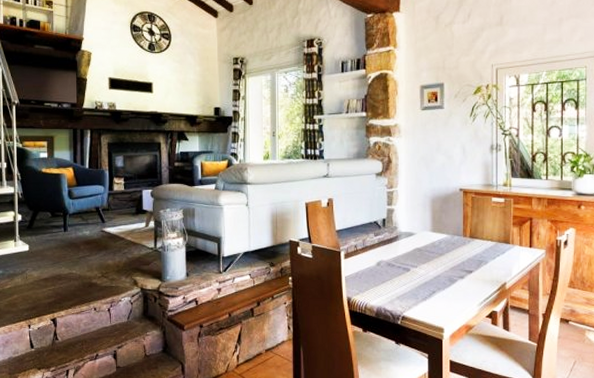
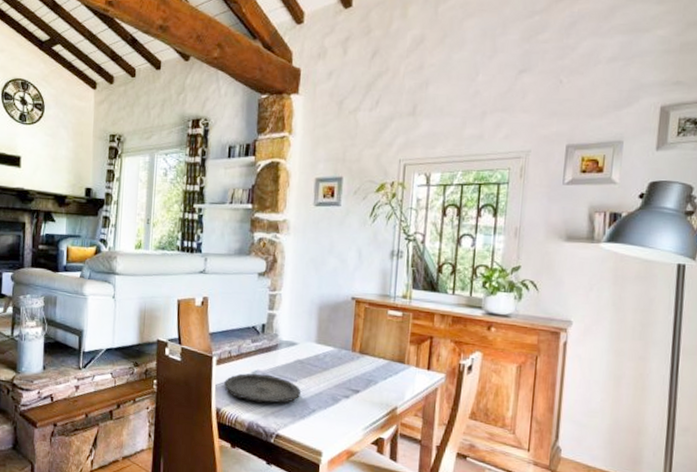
plate: none [353,263,421,289] -> present [224,373,301,403]

